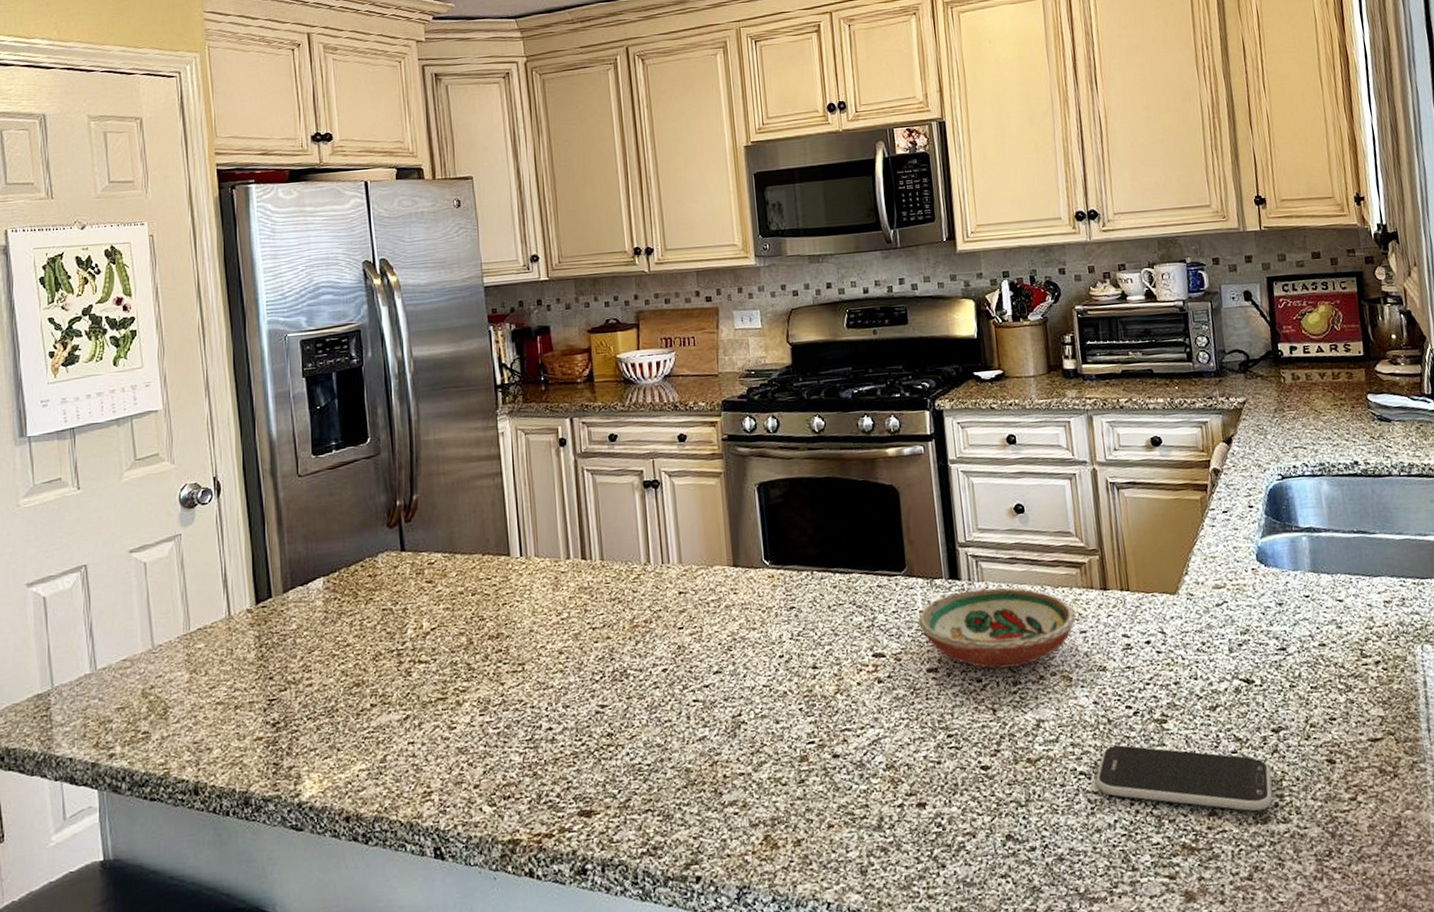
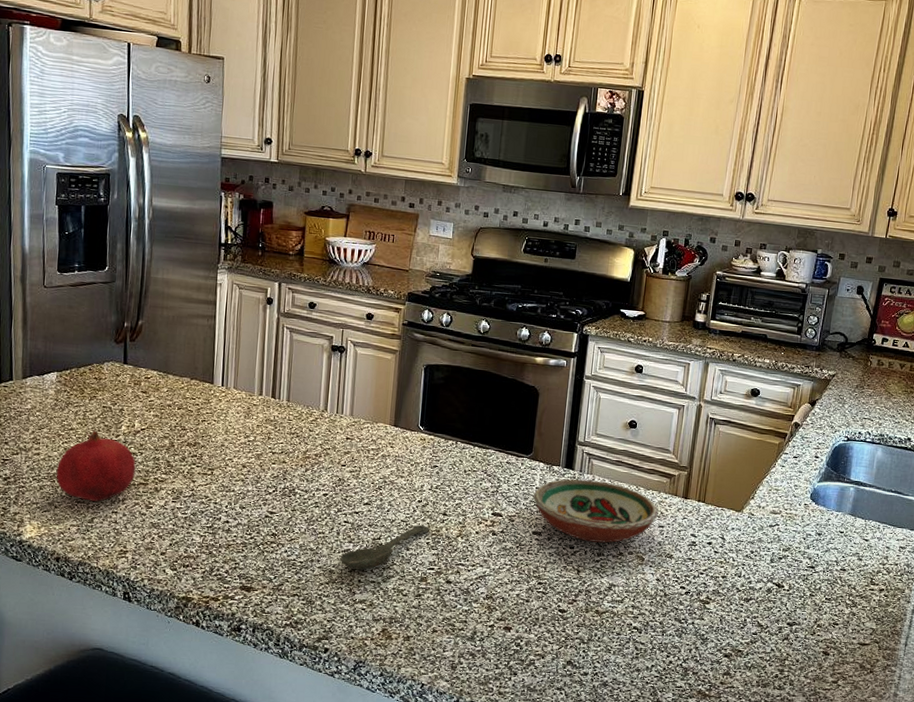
fruit: none [334,640,431,734] -> present [56,429,136,502]
spoon: none [696,686,800,763] -> present [340,524,430,571]
smartphone: present [1095,745,1273,811] -> none [644,613,779,678]

